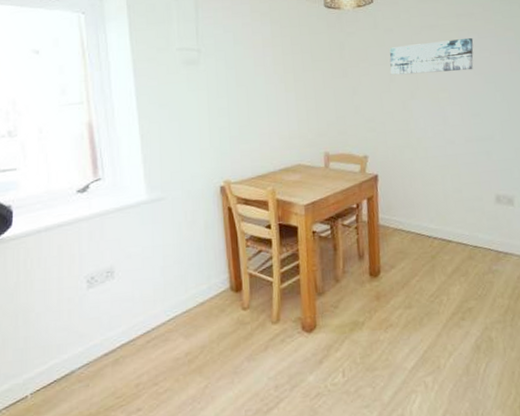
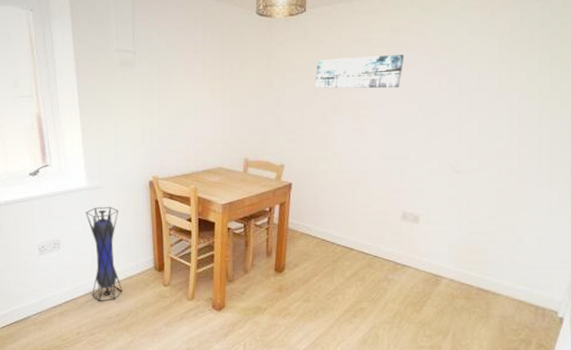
lantern: none [145,221,193,340] -> present [85,207,123,302]

